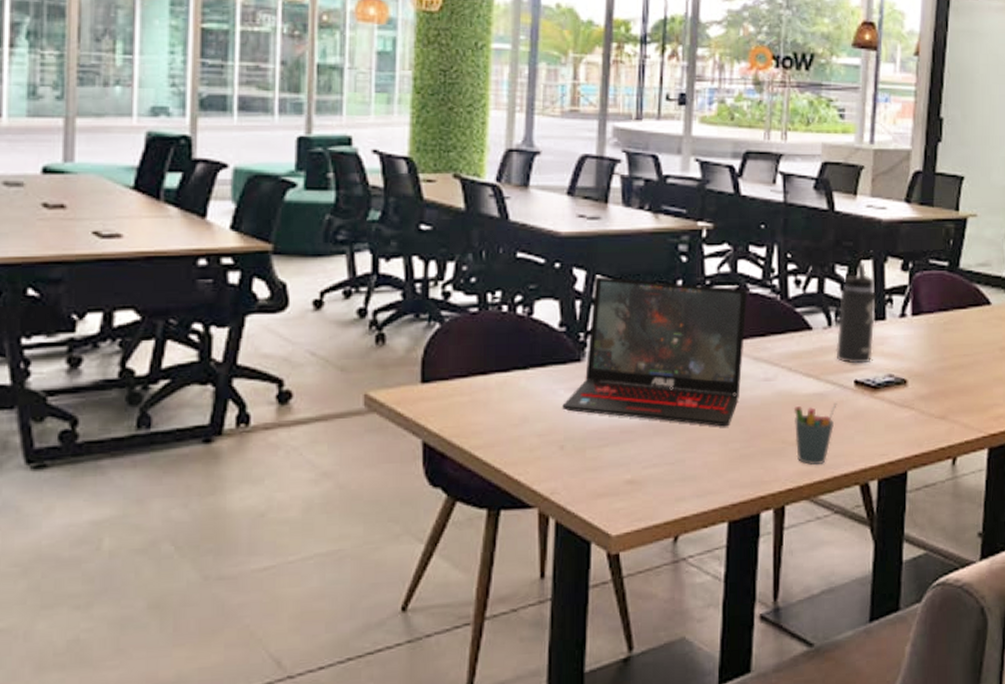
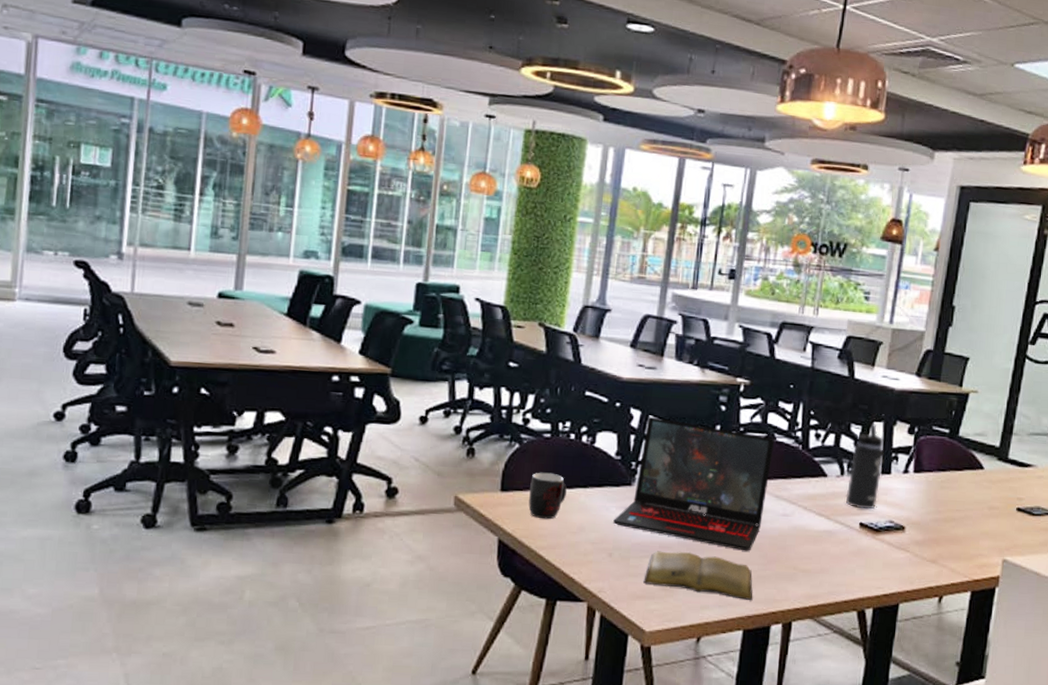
mug: none [457,355,502,412] -> present [528,472,567,520]
book: none [604,435,737,485] -> present [643,551,753,600]
pen holder: present [793,401,837,465] -> none [805,538,844,590]

